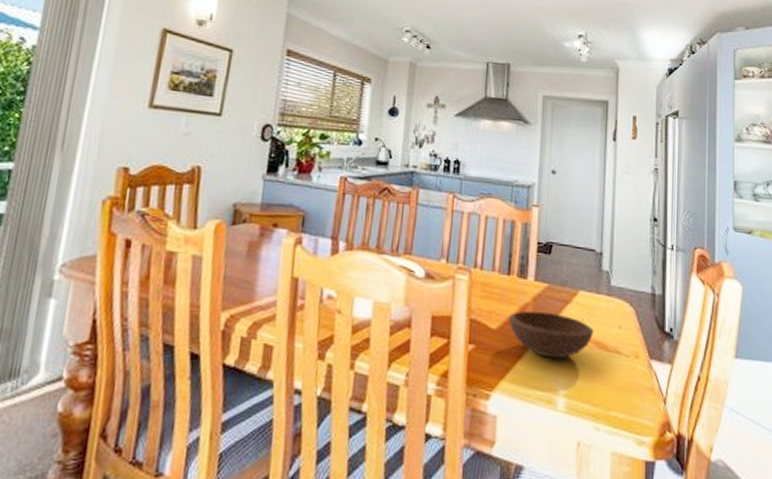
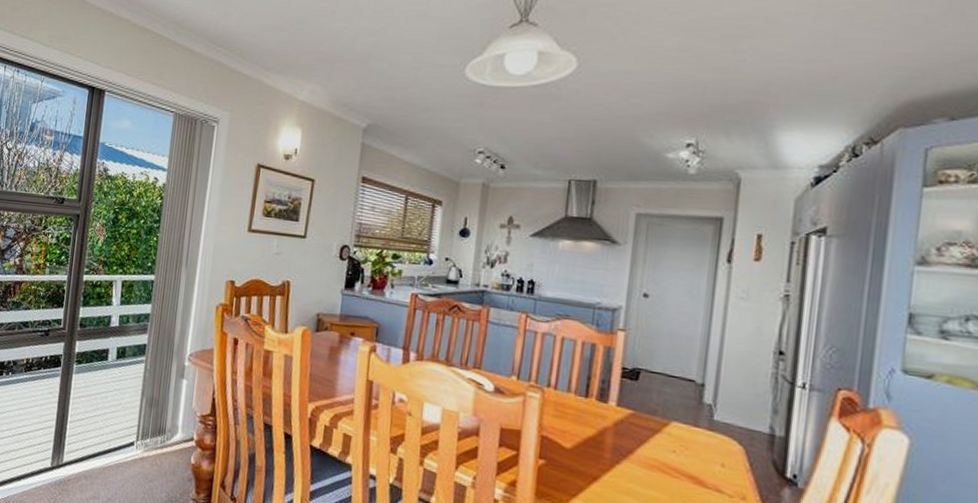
bowl: present [509,310,593,359] -> none [585,434,688,487]

